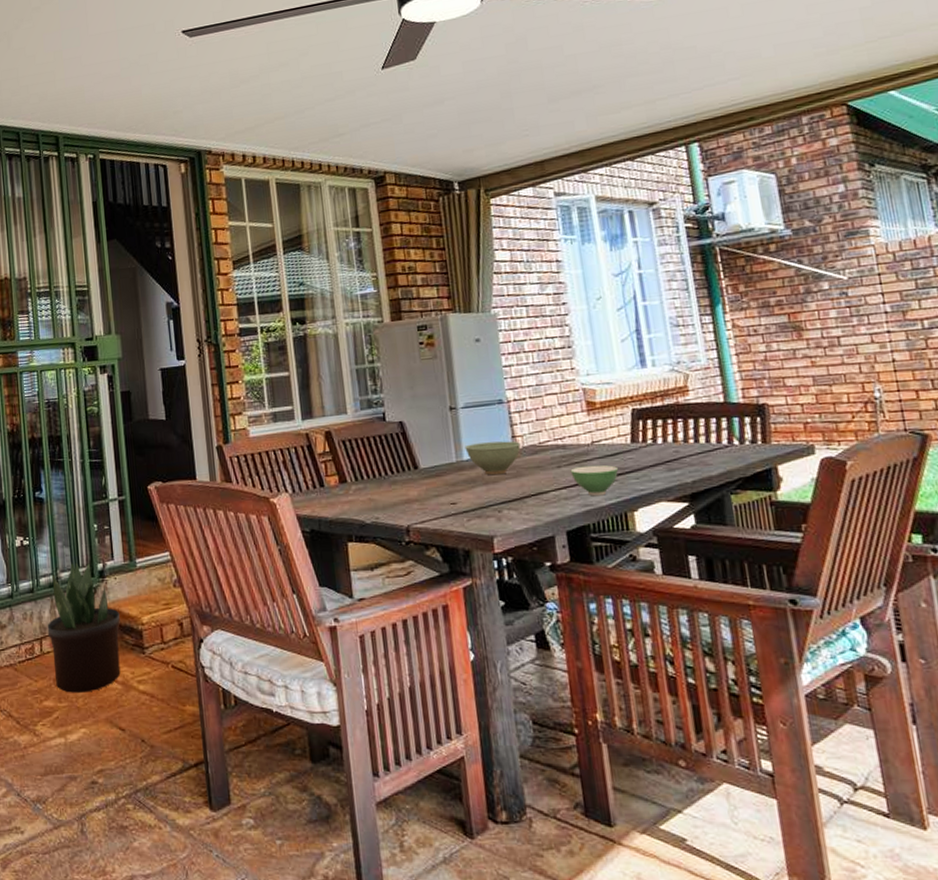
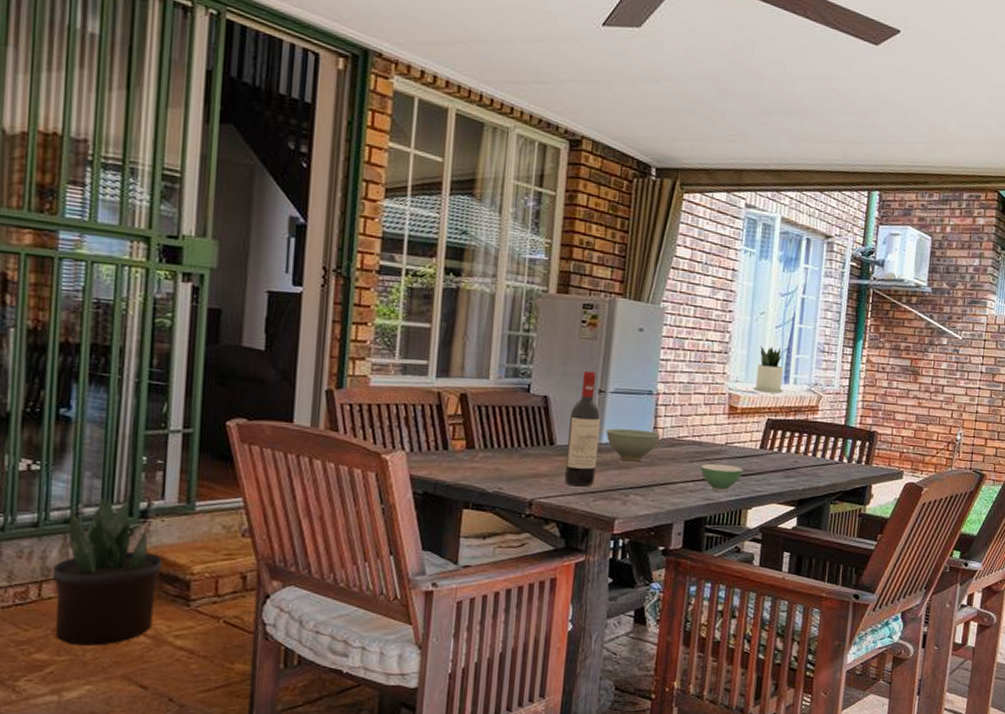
wine bottle: none [427,389,465,508] -> present [564,370,602,487]
planter: none [605,331,643,382] -> present [753,346,784,394]

